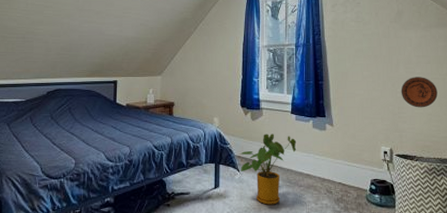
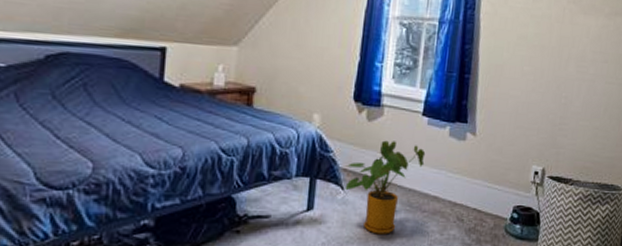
decorative plate: present [401,77,438,108] -> none [566,78,611,120]

